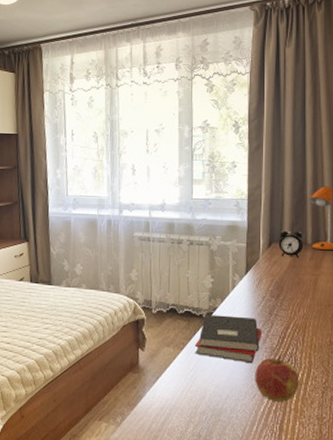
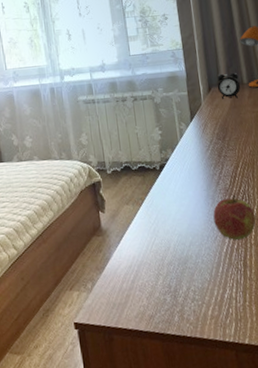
hardback book: present [195,314,263,364] -> none [153,162,215,208]

